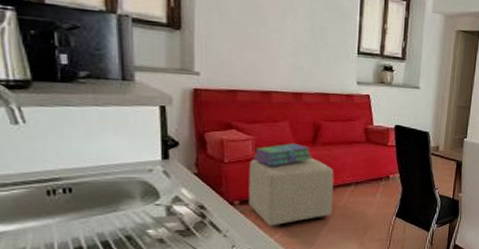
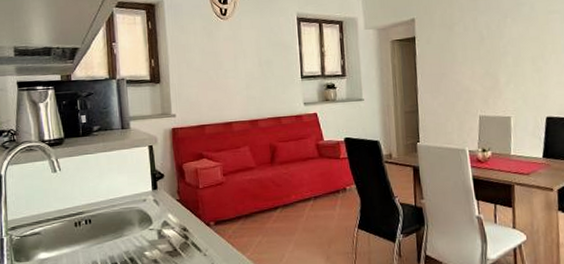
ottoman: present [248,158,334,227] -> none [219,177,296,245]
stack of books: present [253,143,312,166] -> none [222,165,272,188]

